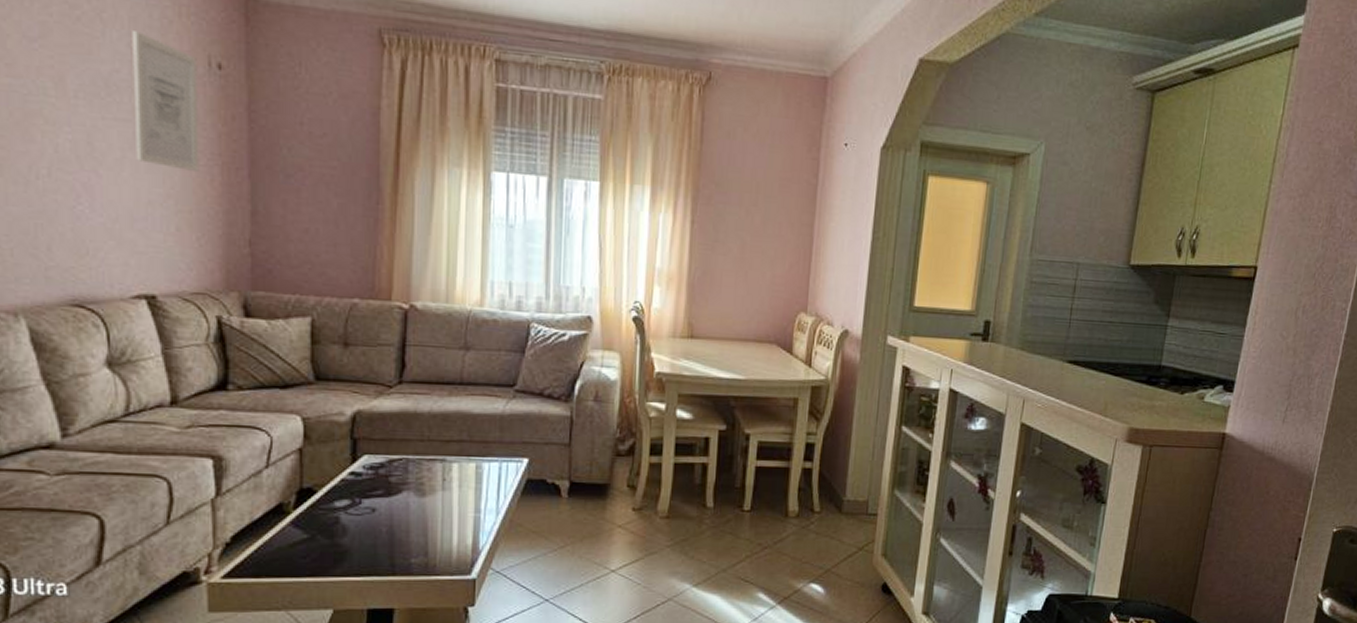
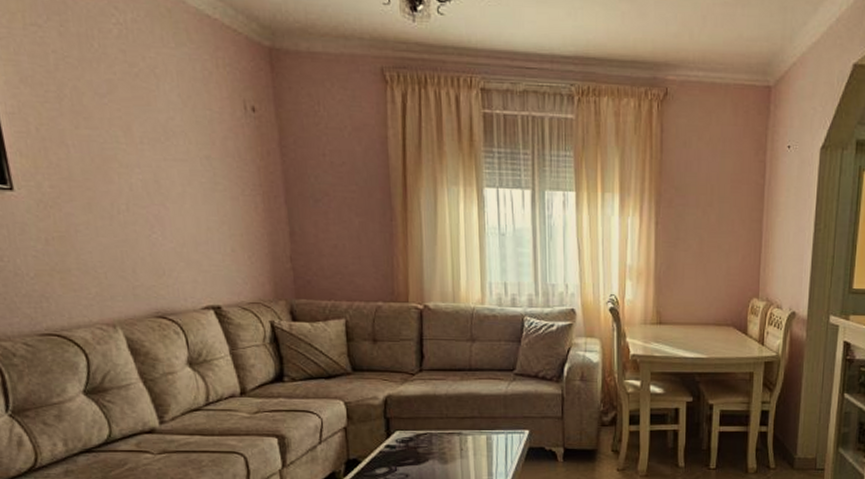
wall art: present [132,31,200,171] -> none [181,83,245,200]

